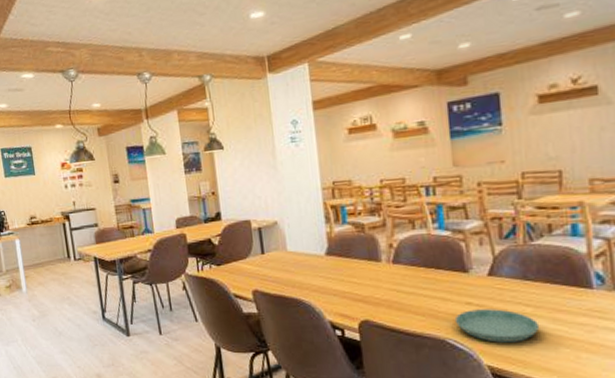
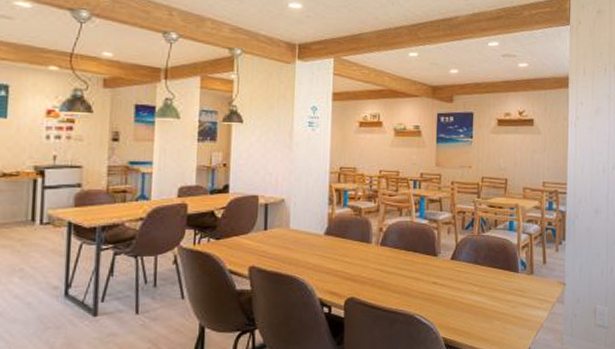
saucer: present [454,309,540,343] -> none [422,288,482,317]

